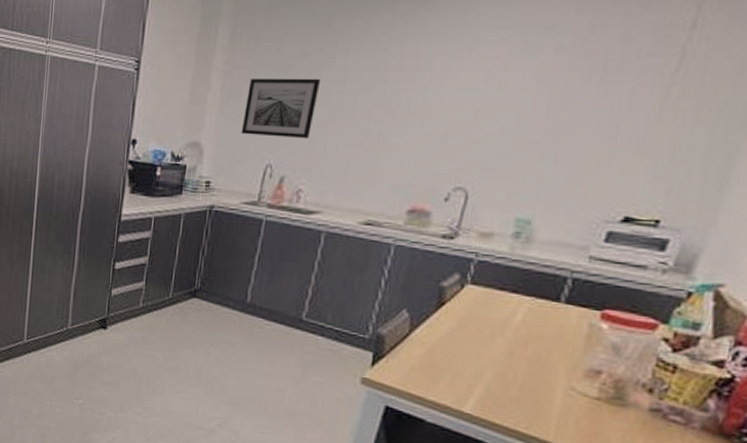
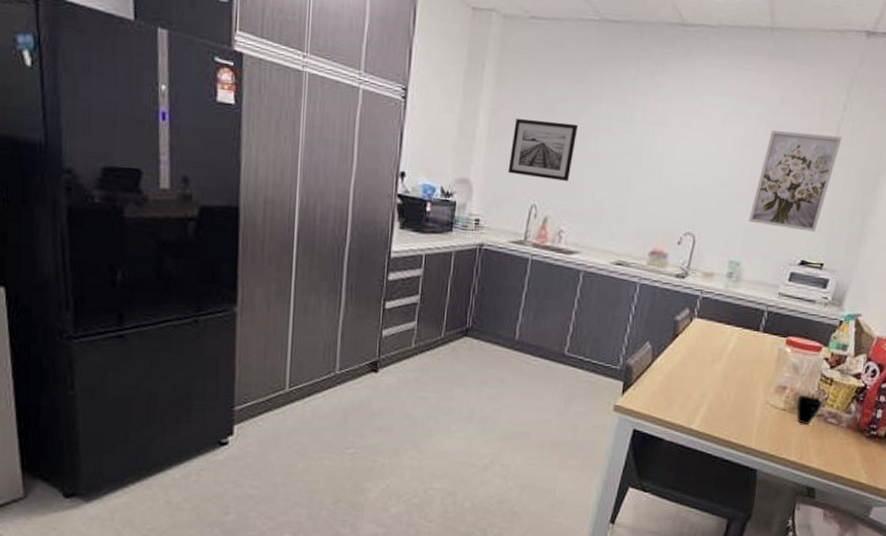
wall art: none [543,62,690,181] -> present [748,130,842,232]
cup: none [617,382,661,421] -> present [796,394,823,425]

